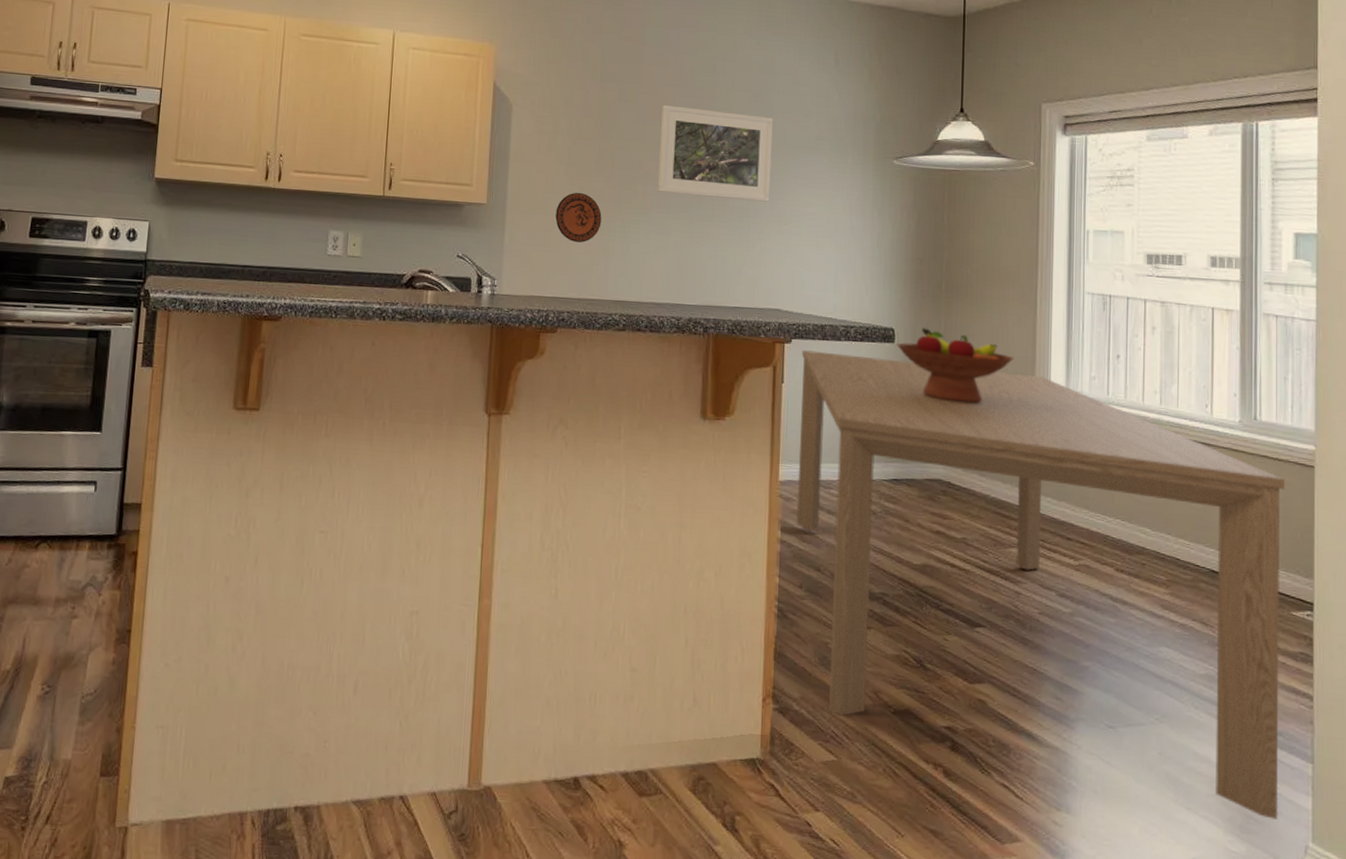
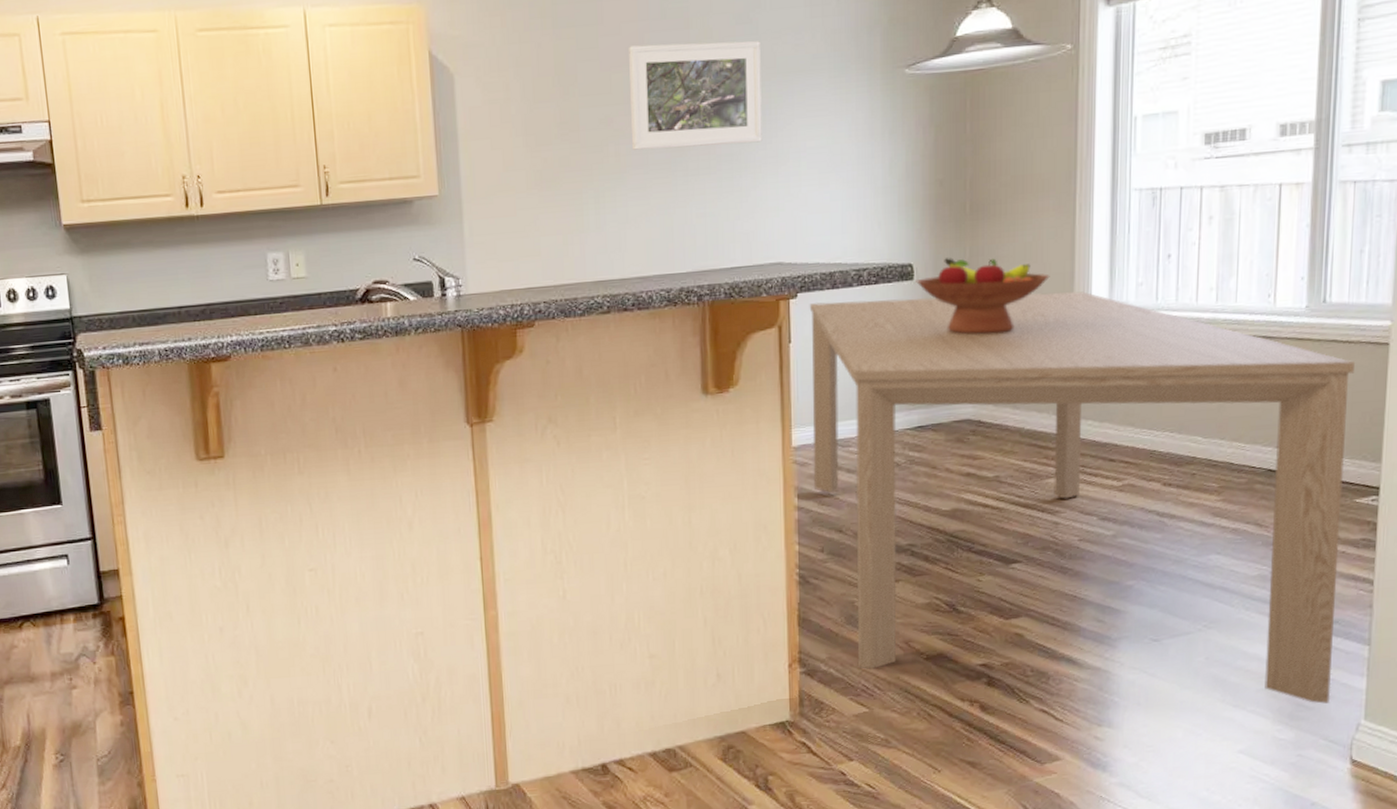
decorative plate: present [555,193,602,243] -> none [518,166,572,224]

